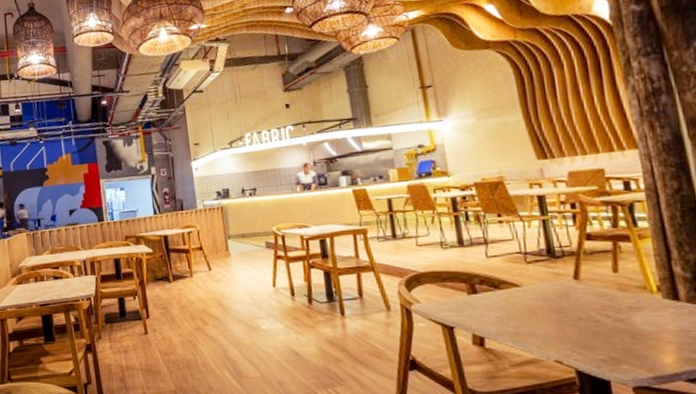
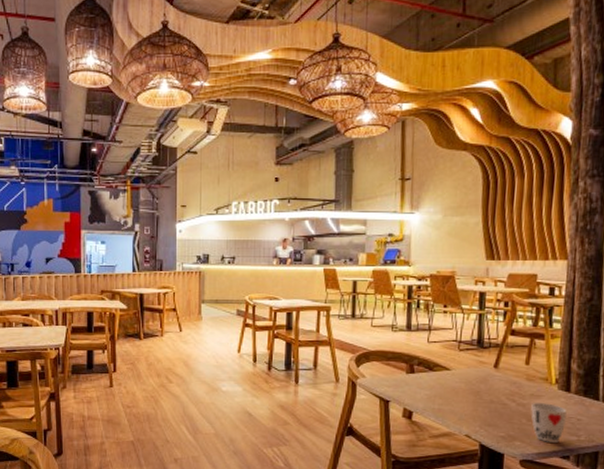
cup: none [632,316,684,363] -> present [531,403,567,443]

